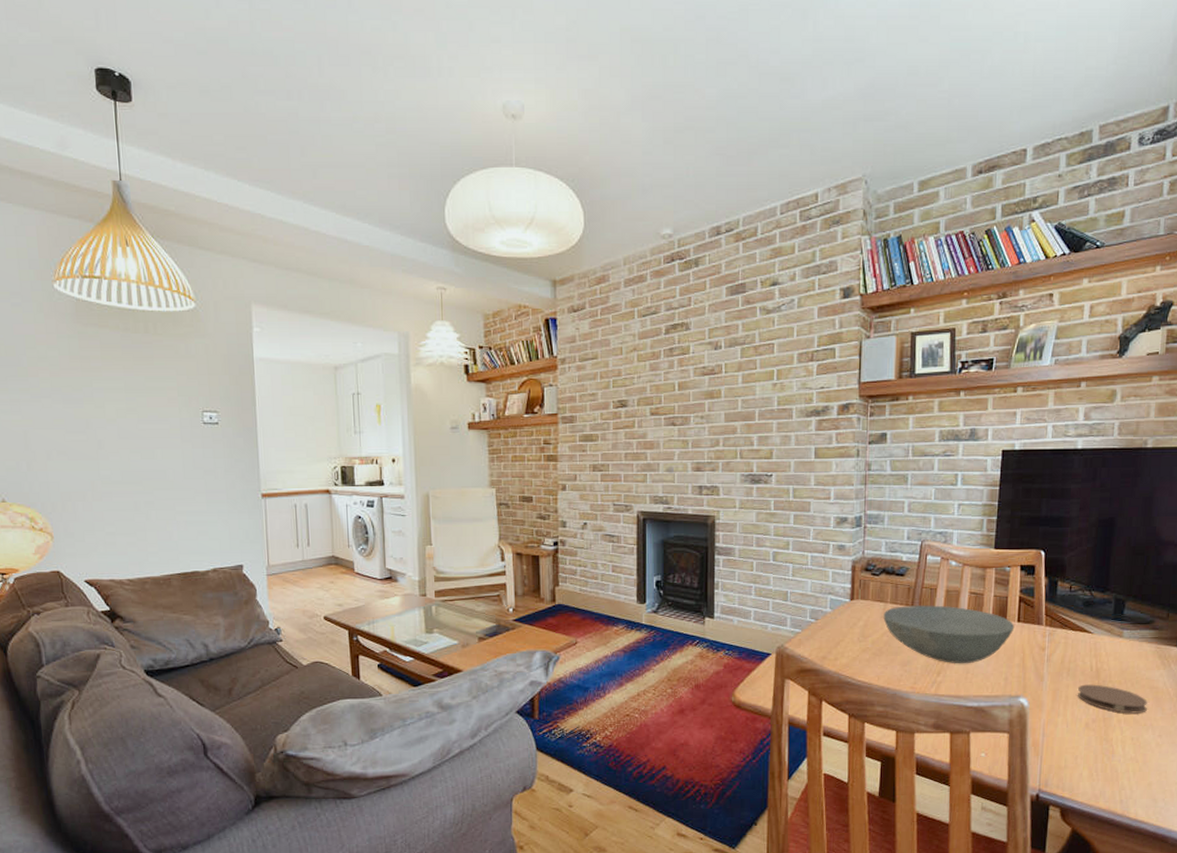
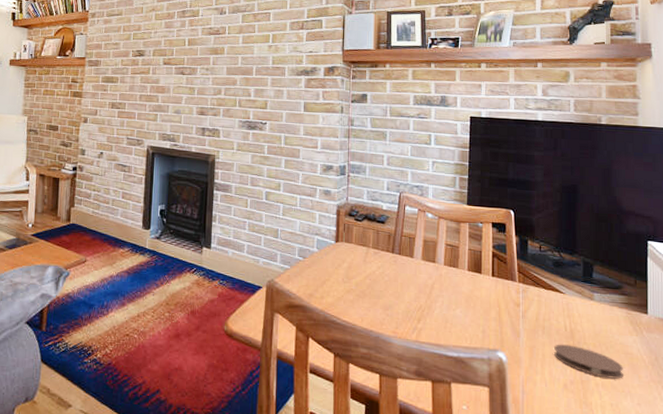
bowl: present [883,605,1015,664] -> none [366,251,490,314]

